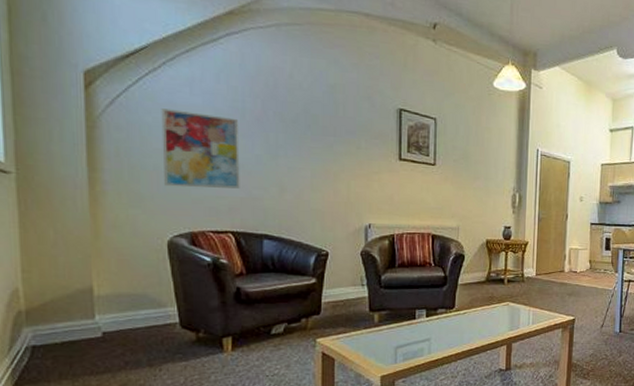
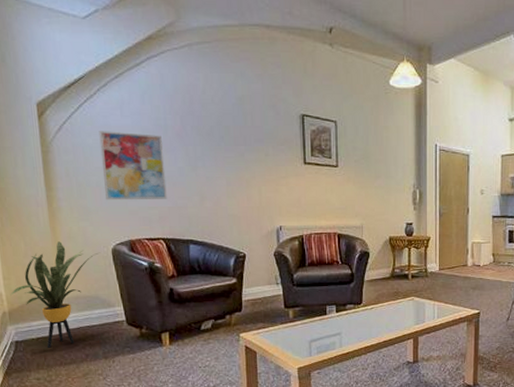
house plant: none [29,230,153,354] -> present [10,241,101,348]

